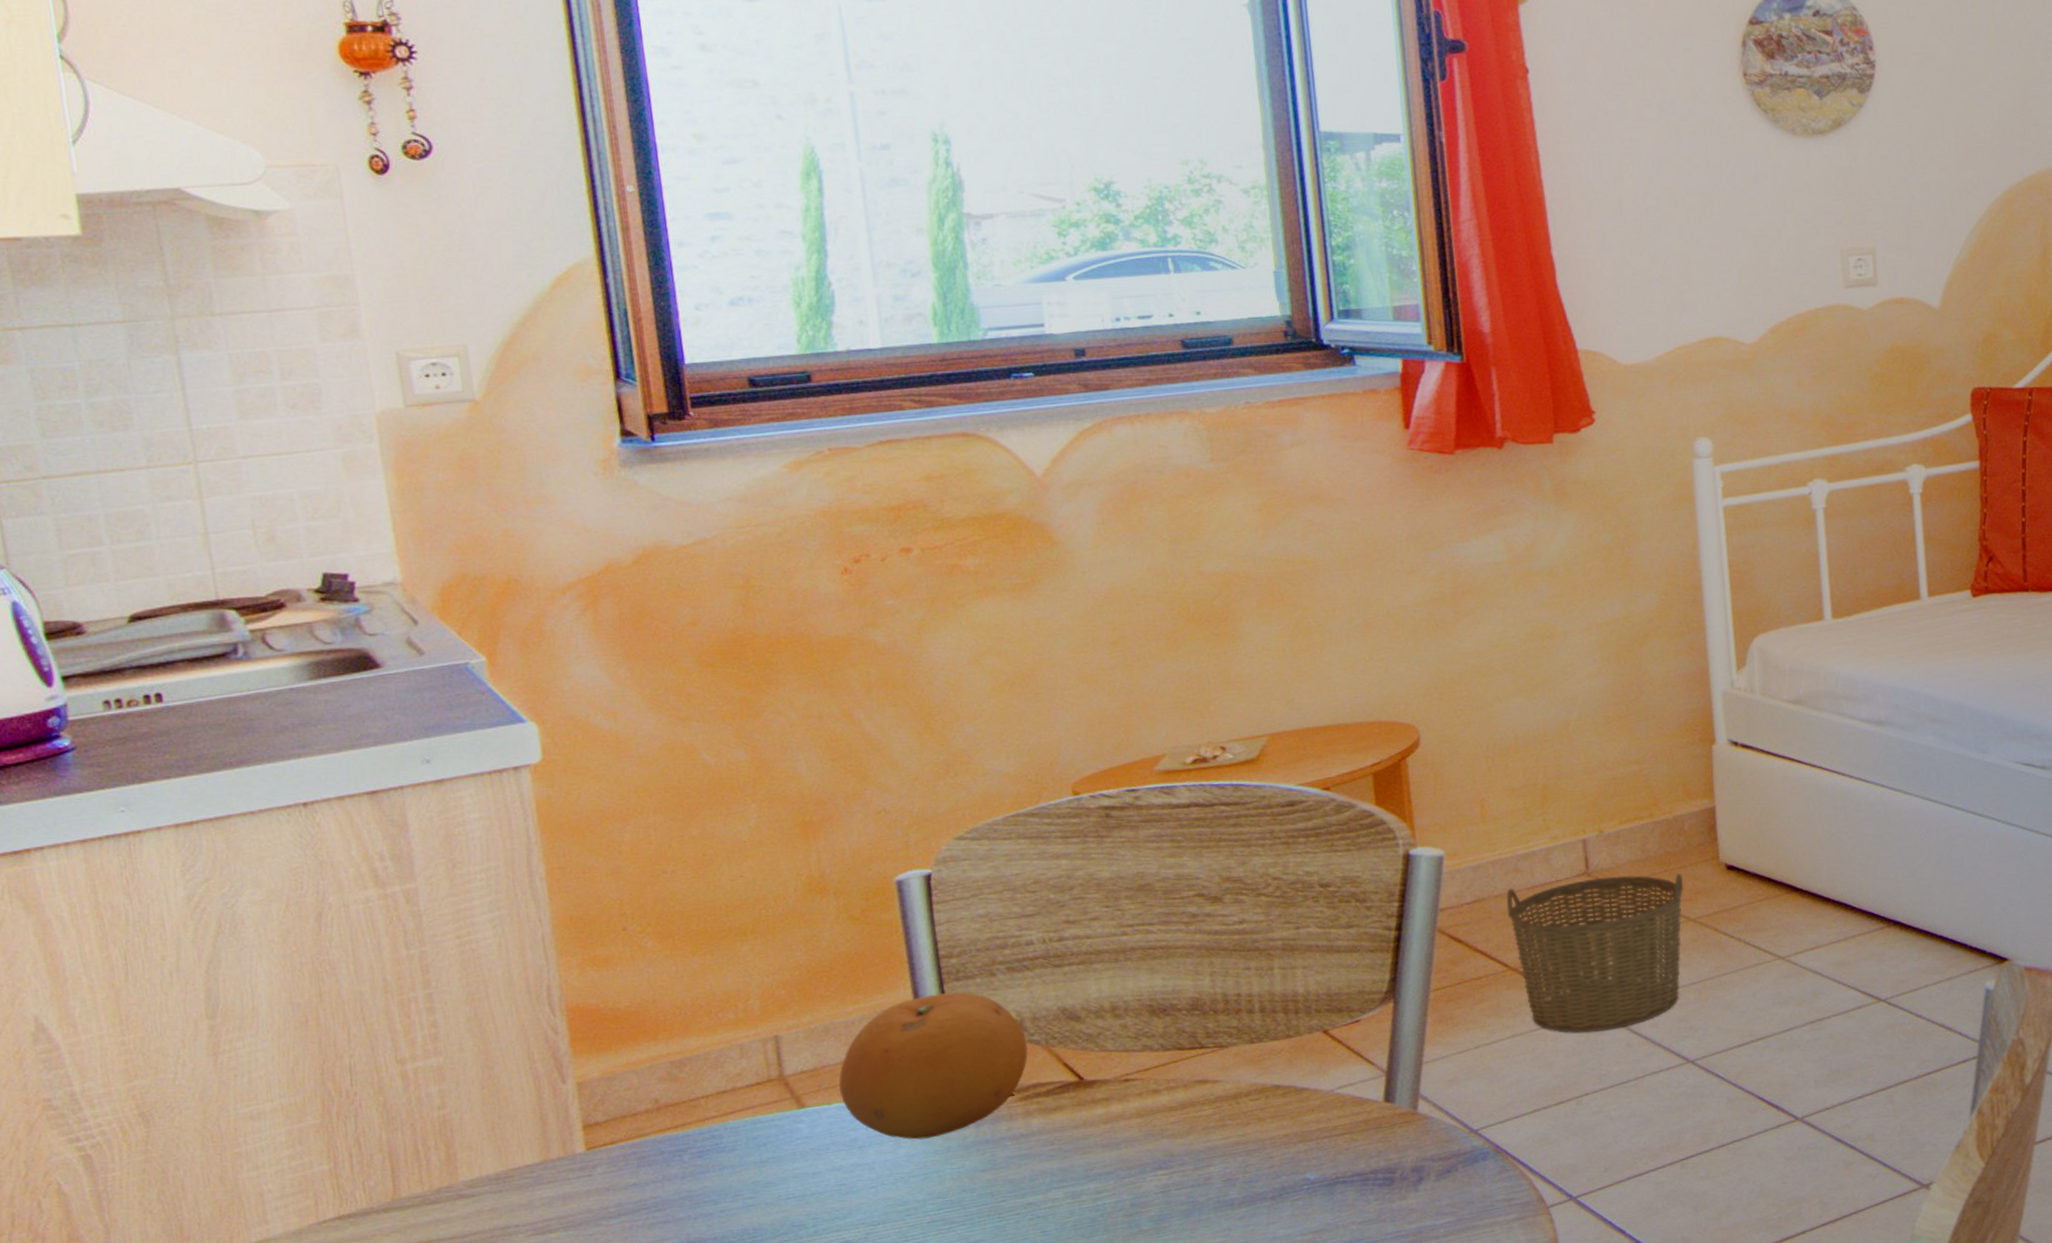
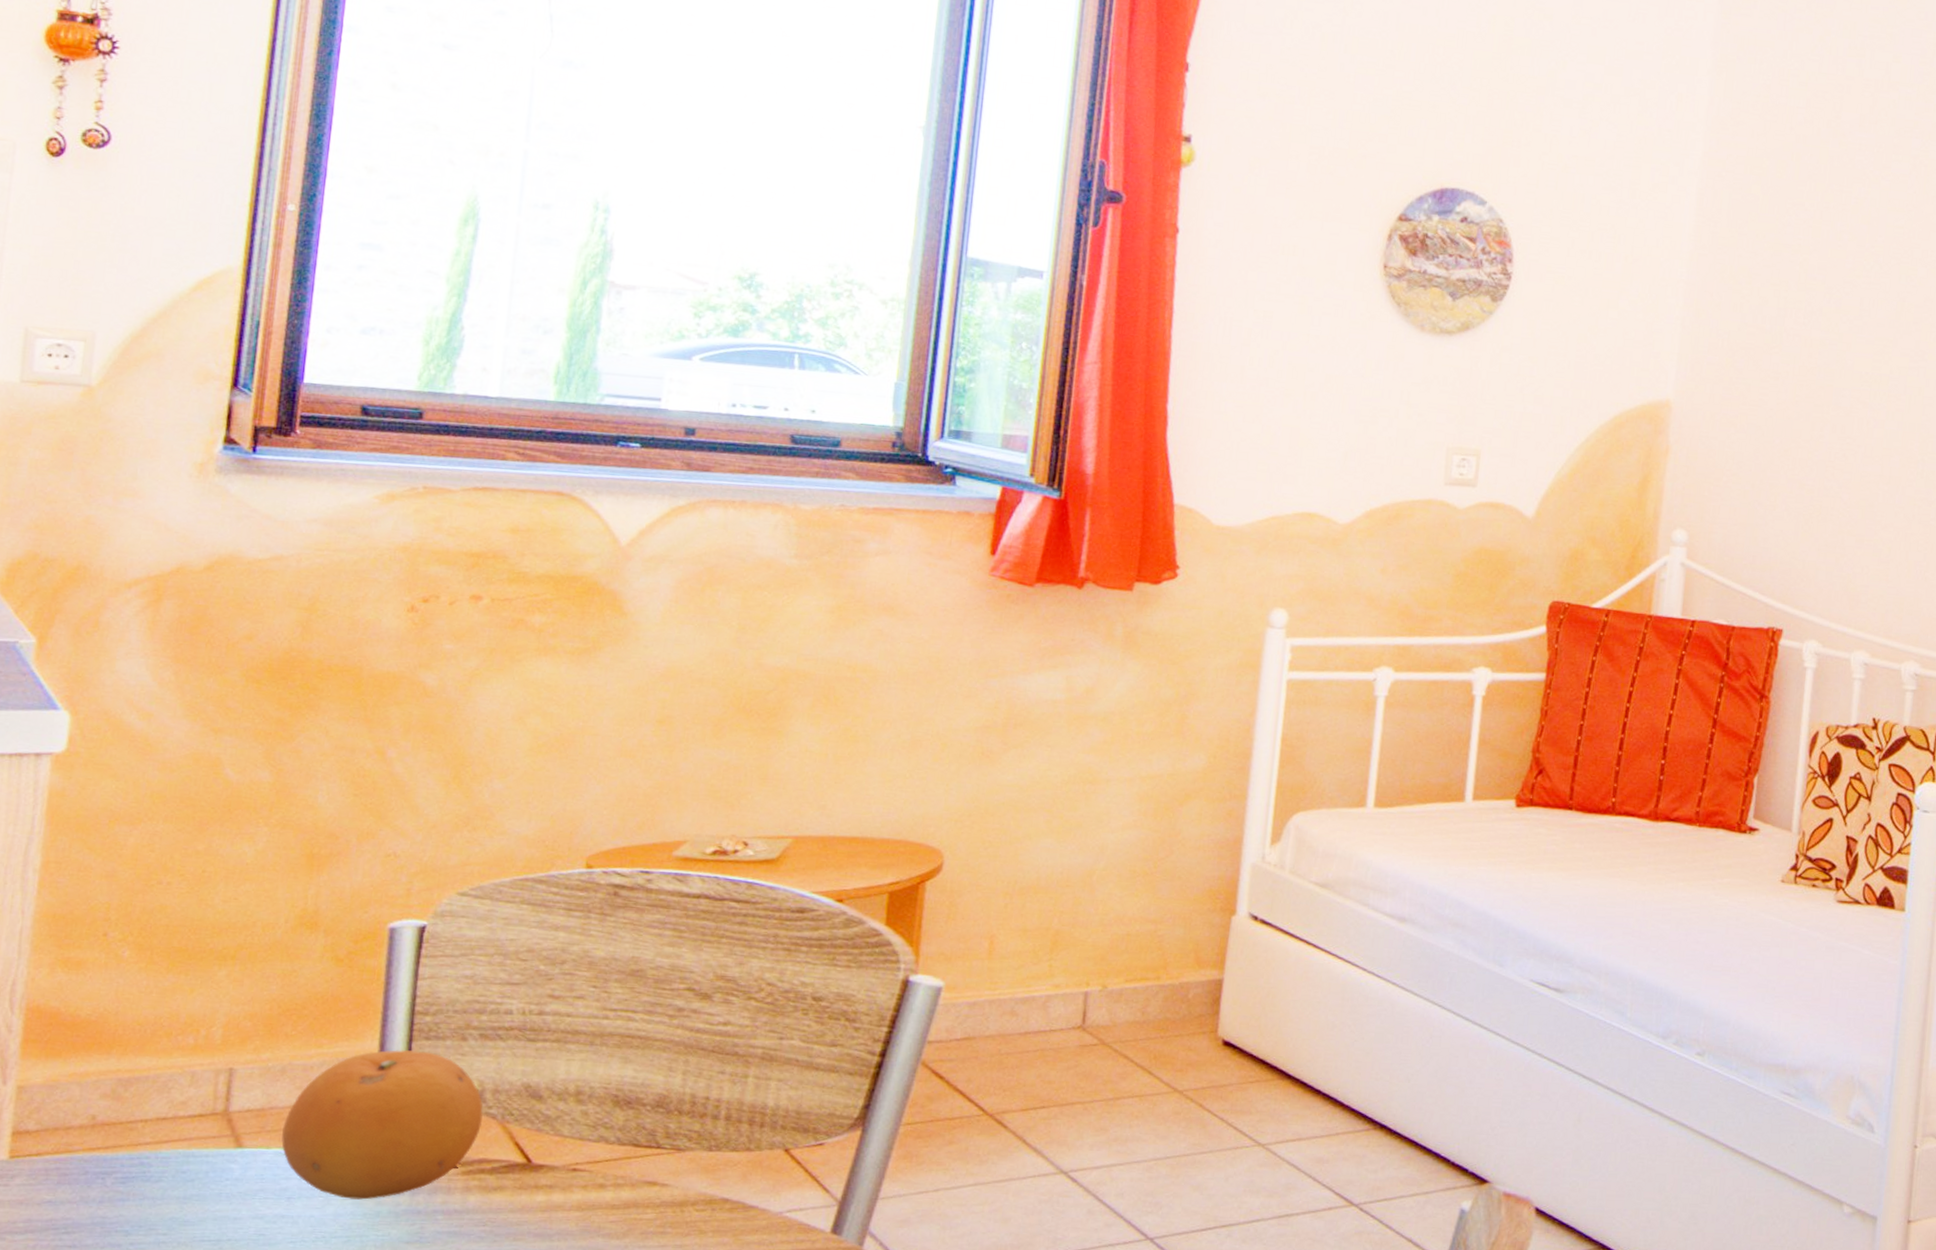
basket: present [1505,873,1684,1033] -> none [994,1031,1177,1193]

